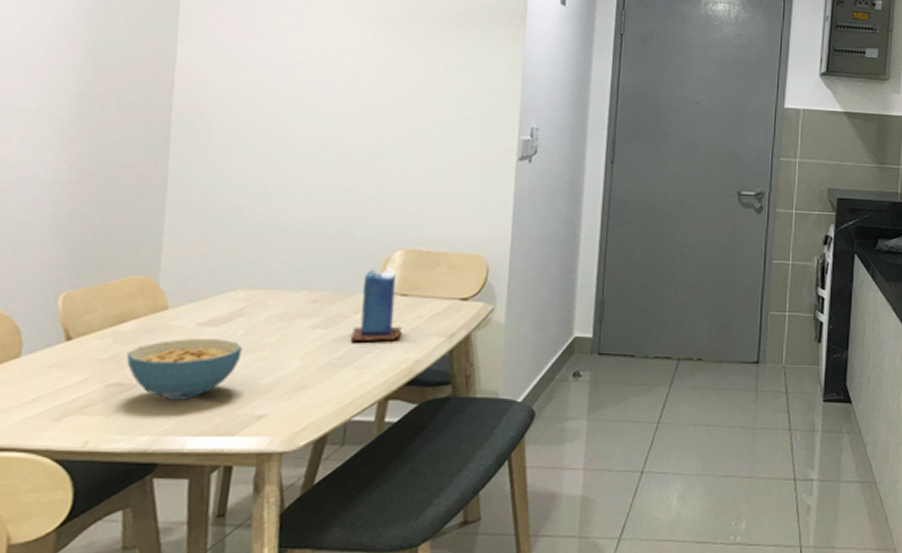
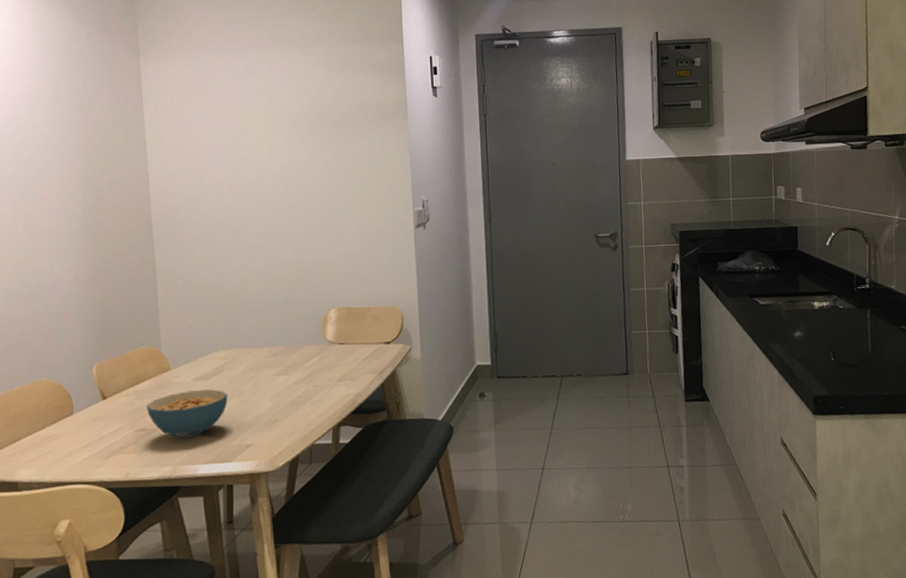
candle: present [350,263,402,341] -> none [305,320,343,383]

